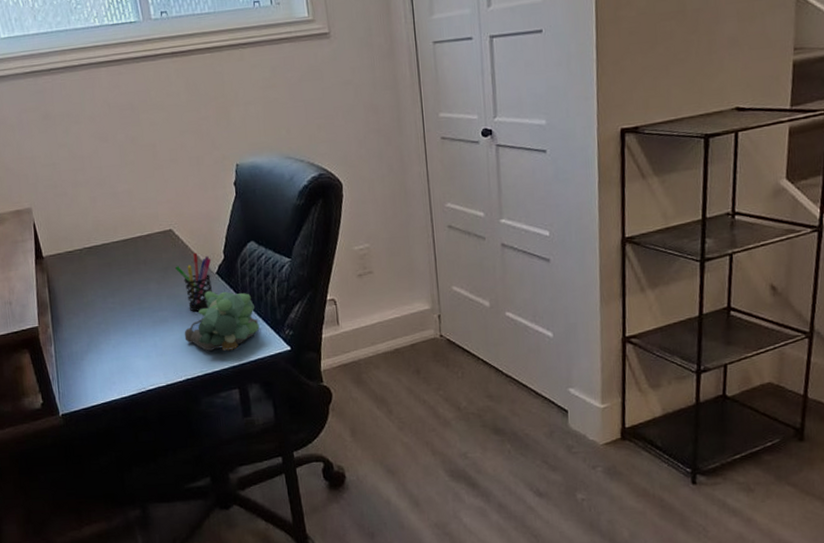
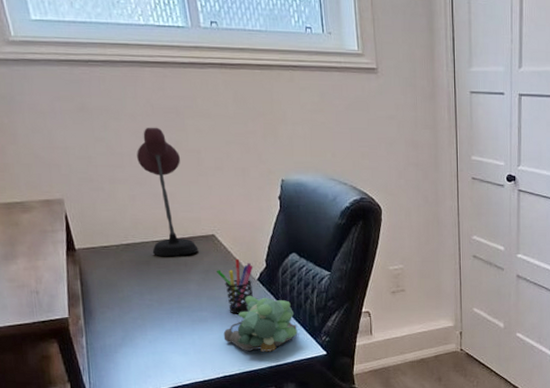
desk lamp: none [96,125,157,257] -> present [137,127,199,257]

